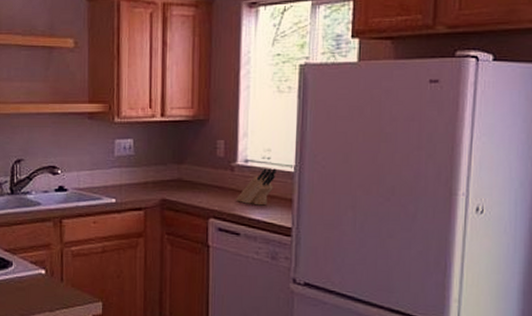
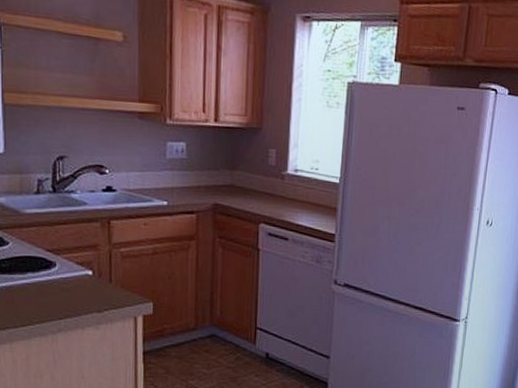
knife block: present [236,168,276,206] -> none [285,178,323,213]

